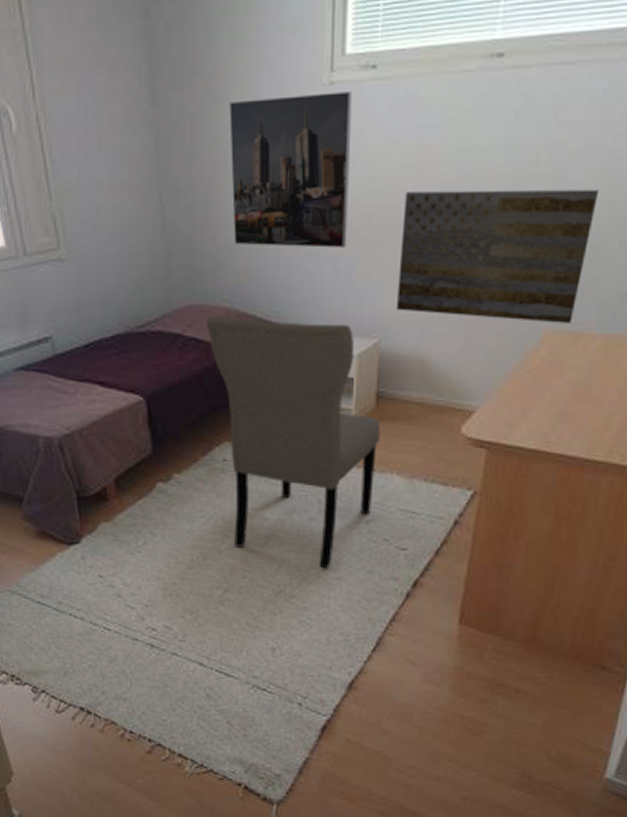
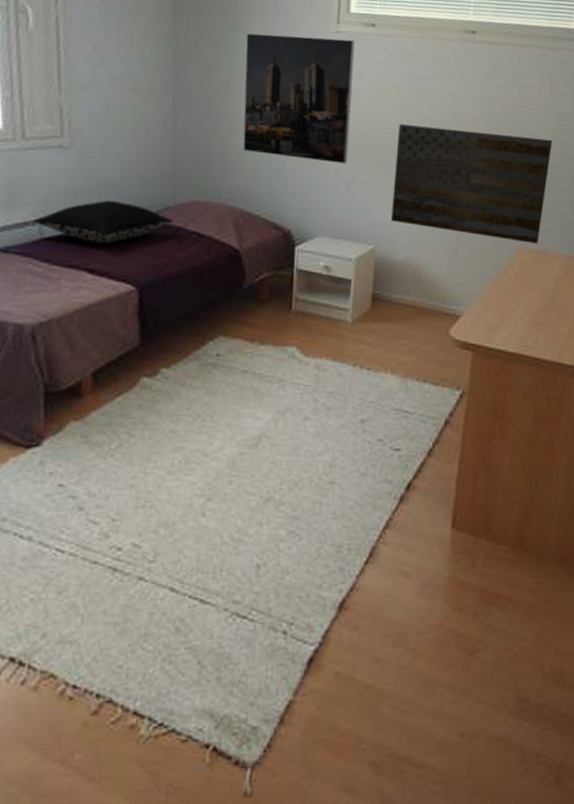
pillow: none [45,311,171,357] -> present [32,200,173,245]
chair: present [207,316,381,569] -> none [209,213,376,472]

